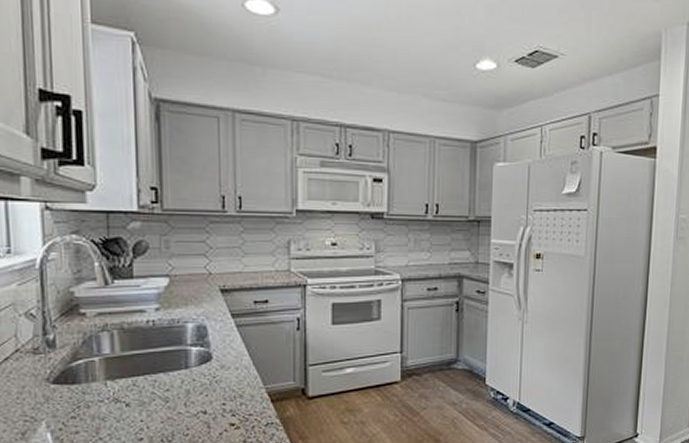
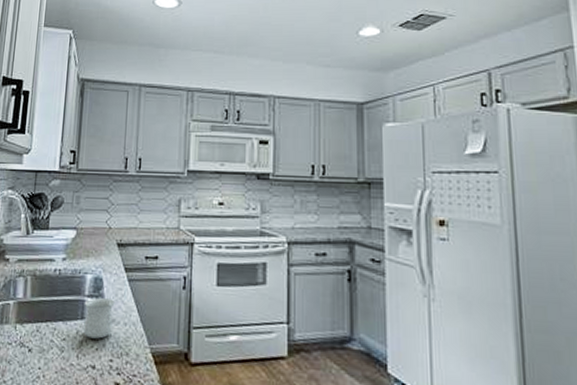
mug: none [187,346,223,386] -> present [83,298,115,339]

